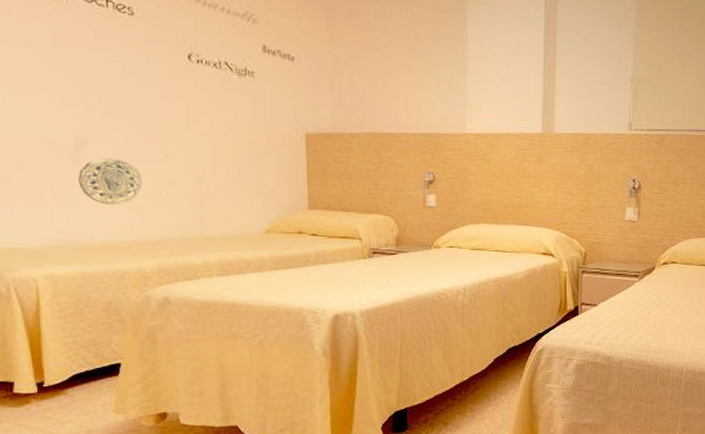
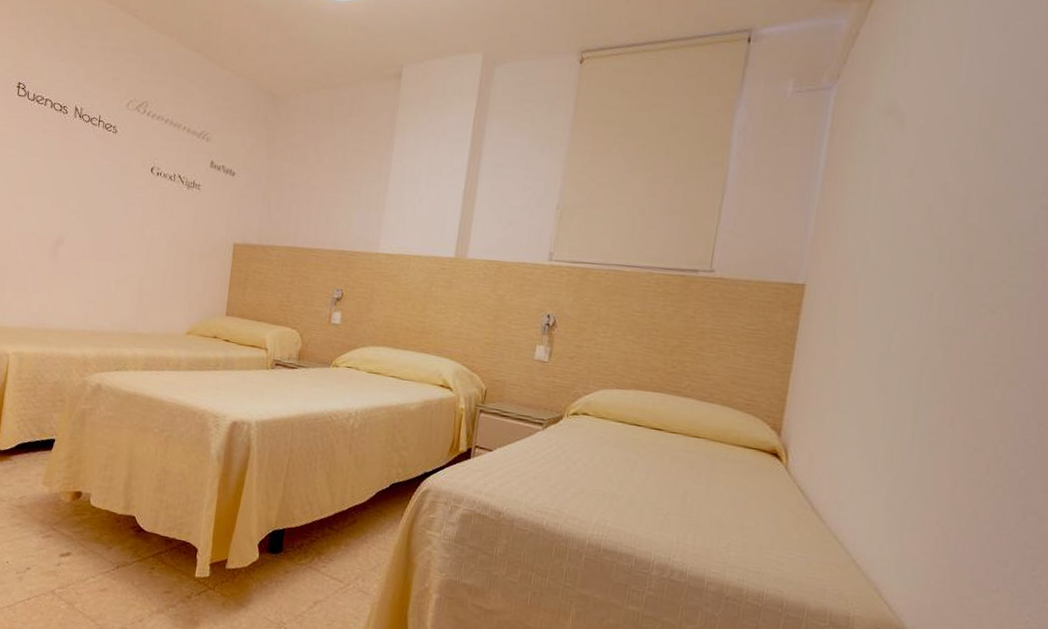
decorative plate: present [78,158,143,205] -> none [53,254,99,297]

